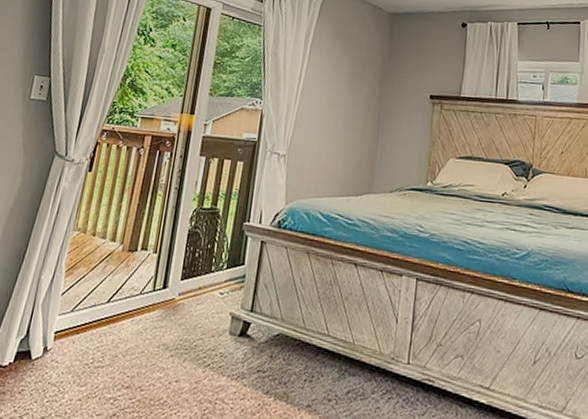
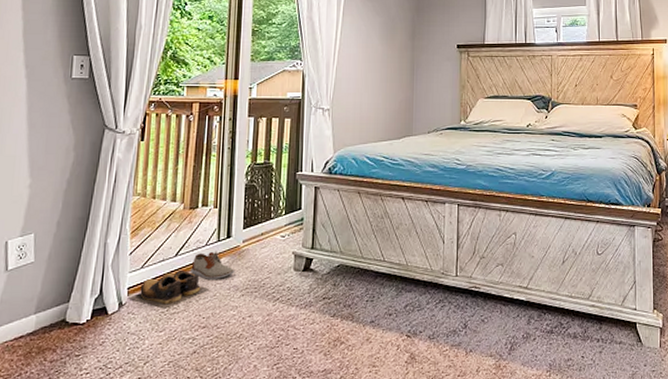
shoes: none [54,319,138,361] -> present [128,270,209,309]
shoe: none [121,301,167,334] -> present [191,251,235,279]

